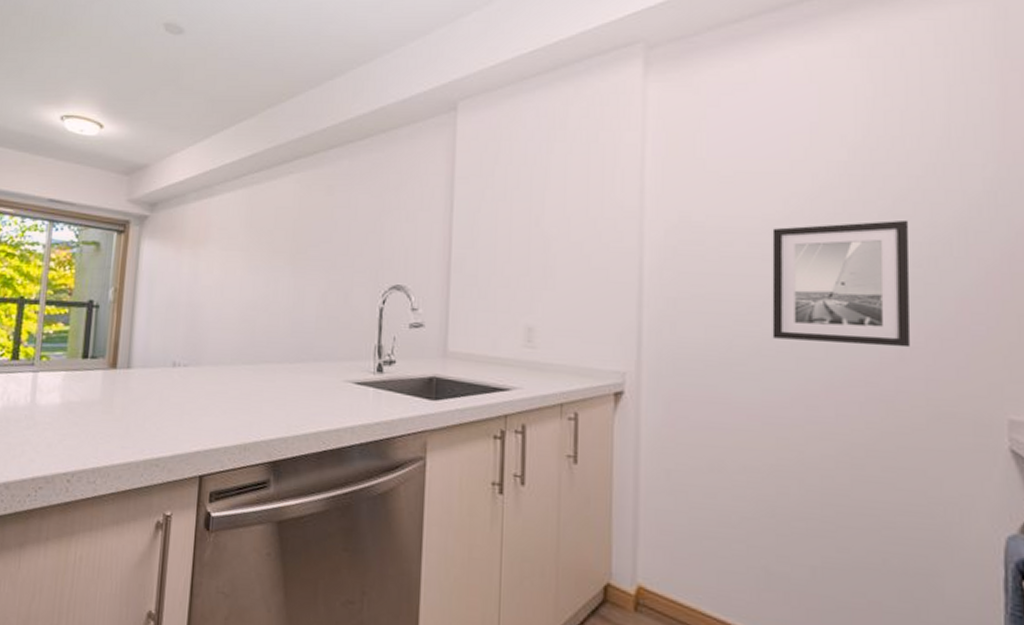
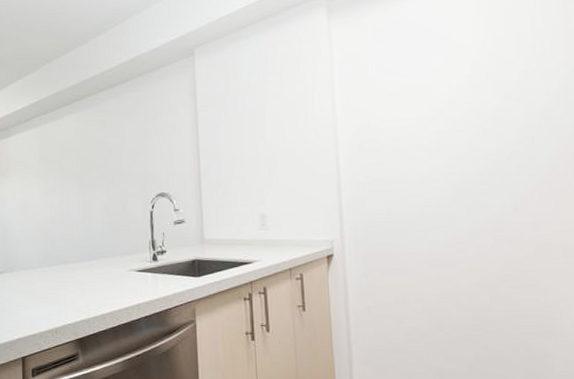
wall art: present [772,219,911,348] -> none [425,112,521,205]

